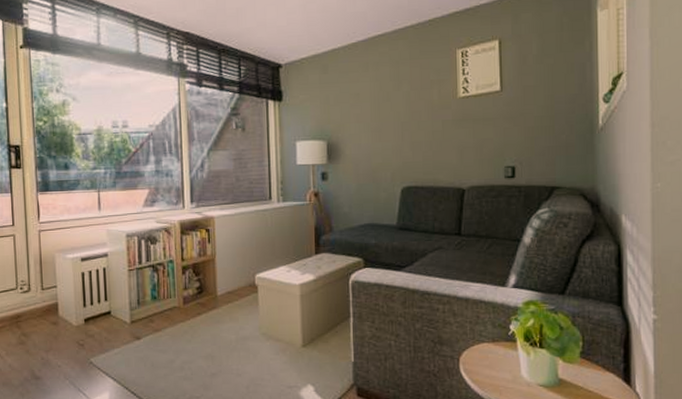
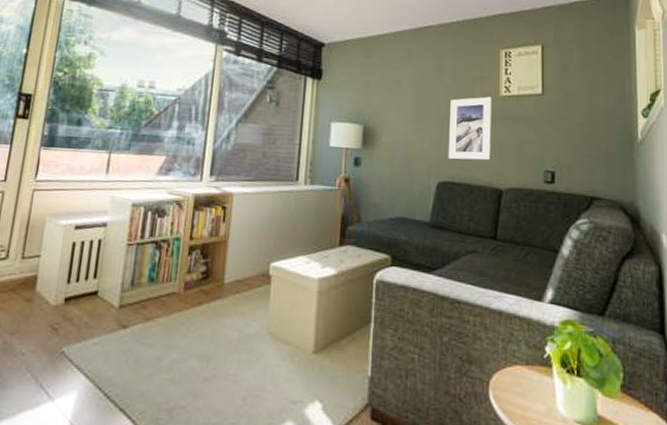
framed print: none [409,99,452,165] -> present [448,96,492,161]

